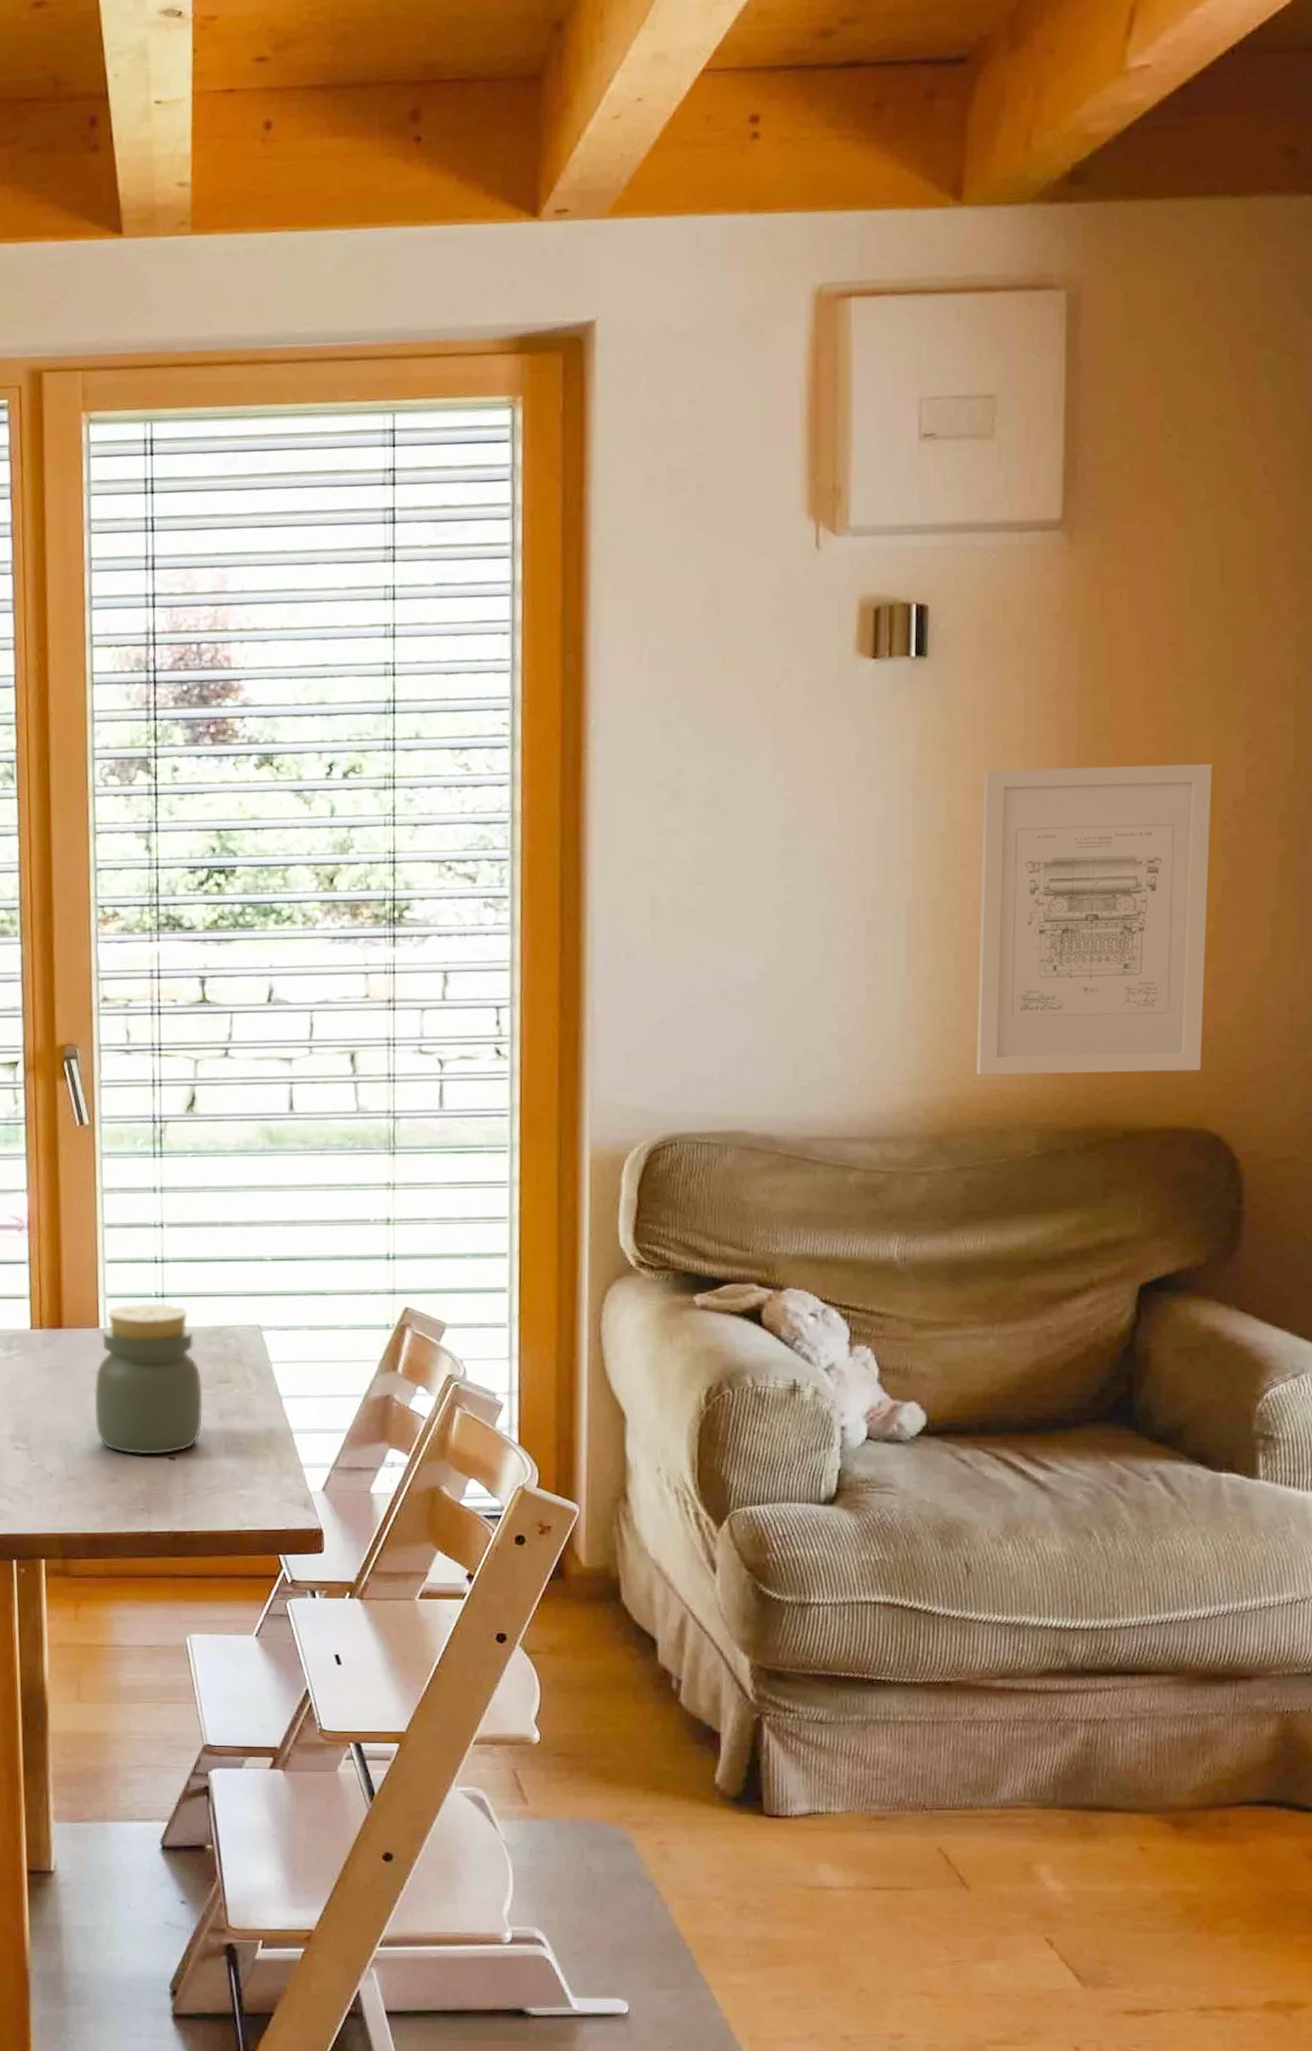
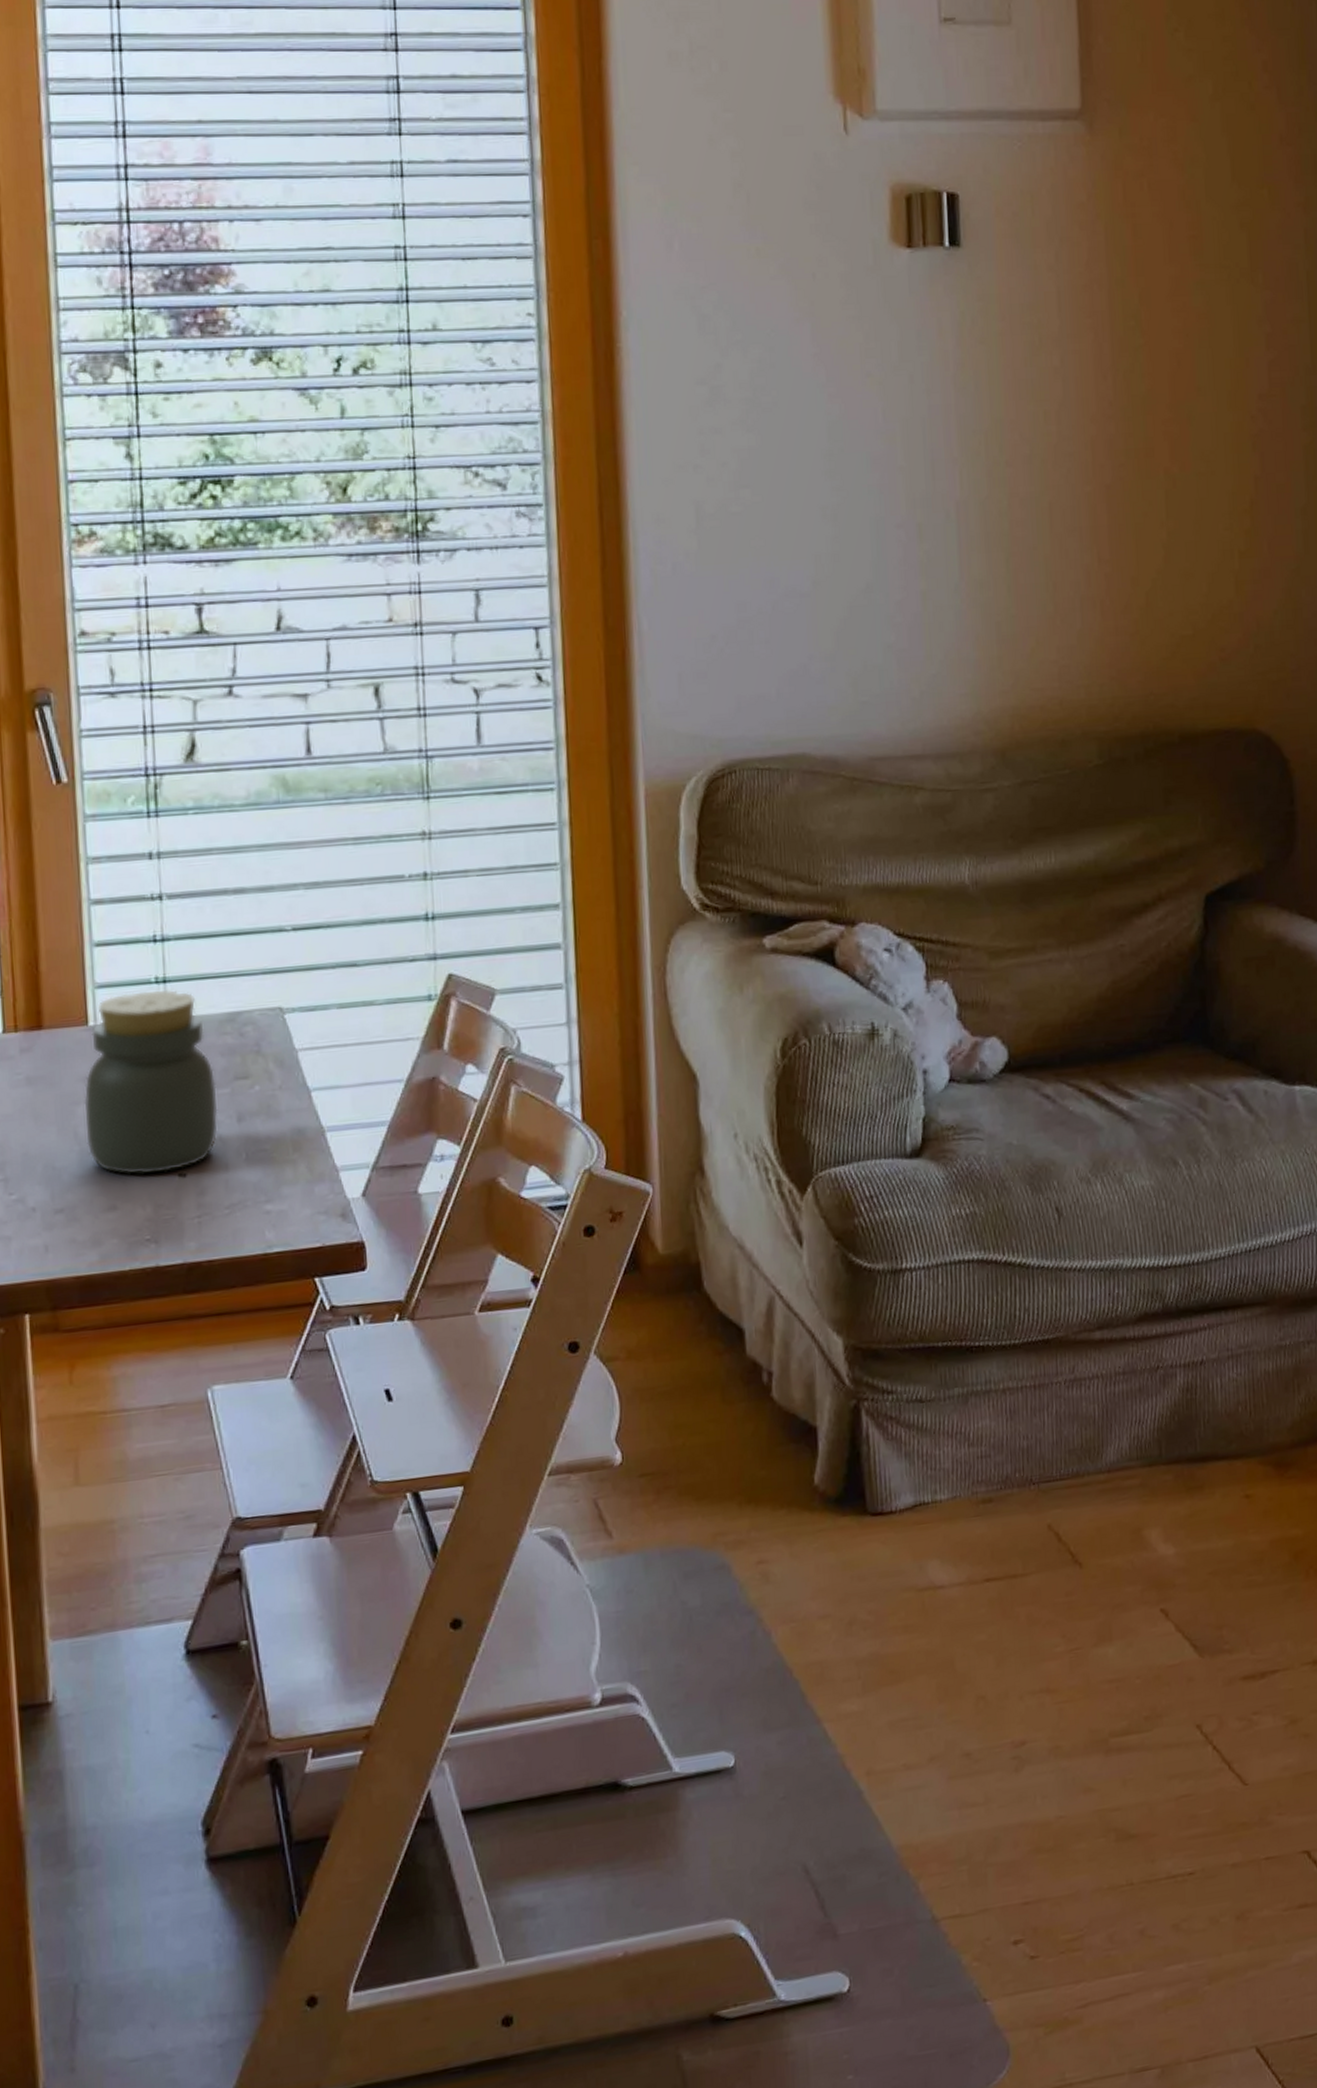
wall art: present [977,763,1212,1075] -> none [1023,357,1248,682]

